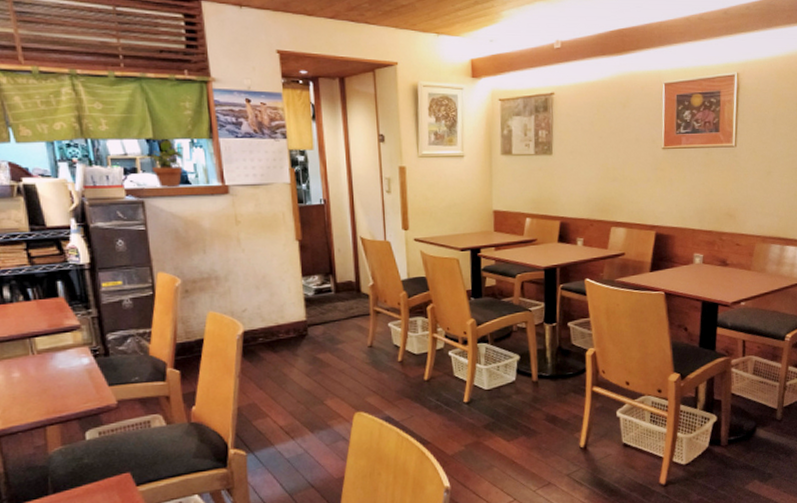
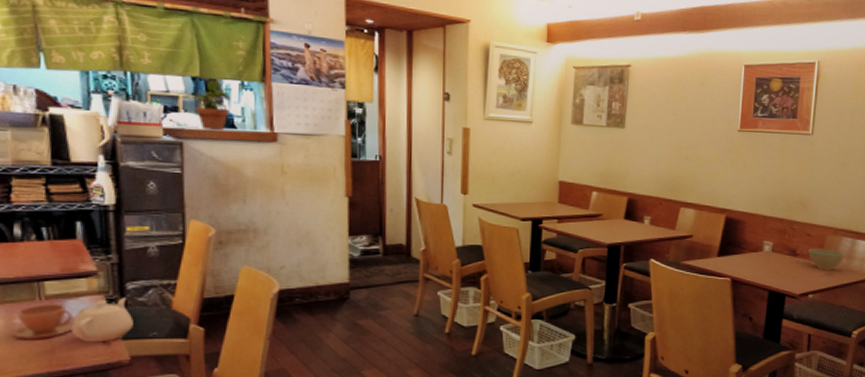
teacup: none [13,357,65,391] -> present [14,303,74,339]
teapot: none [63,347,117,391] -> present [72,297,134,343]
bowl: none [738,257,775,279] -> present [808,249,846,271]

